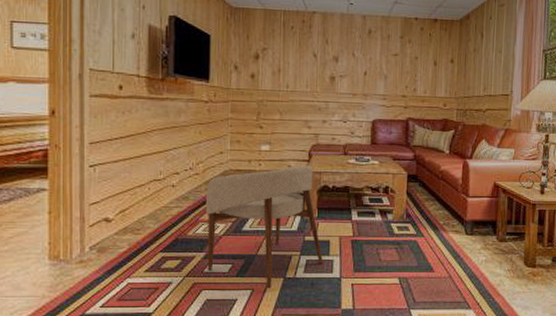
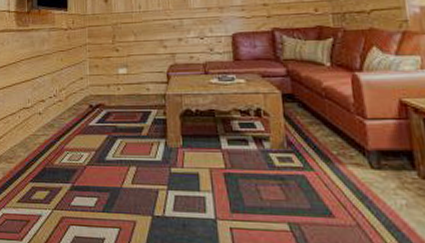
armchair: present [205,166,324,289] -> none [69,88,195,228]

